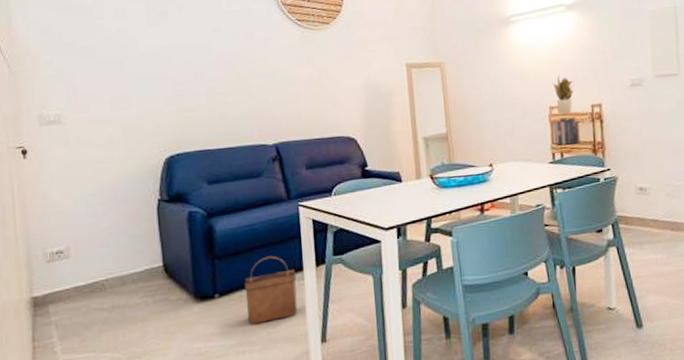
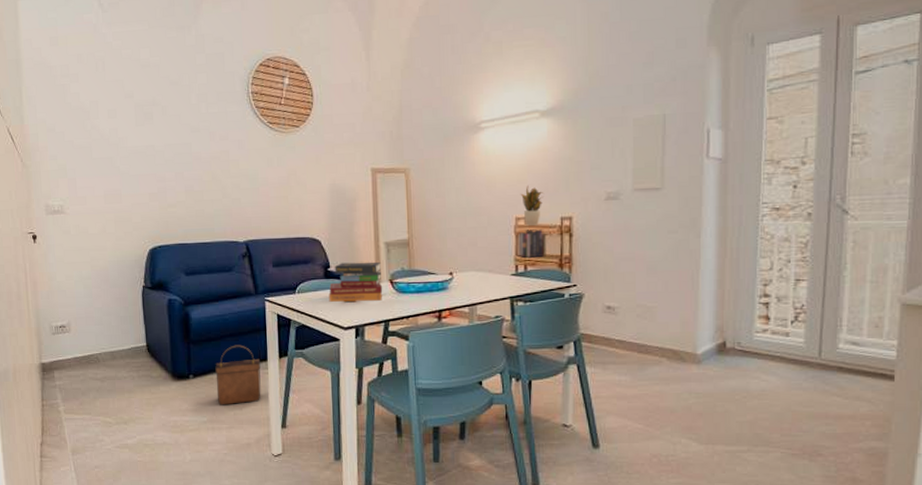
books: none [367,158,424,202] -> present [328,262,383,302]

